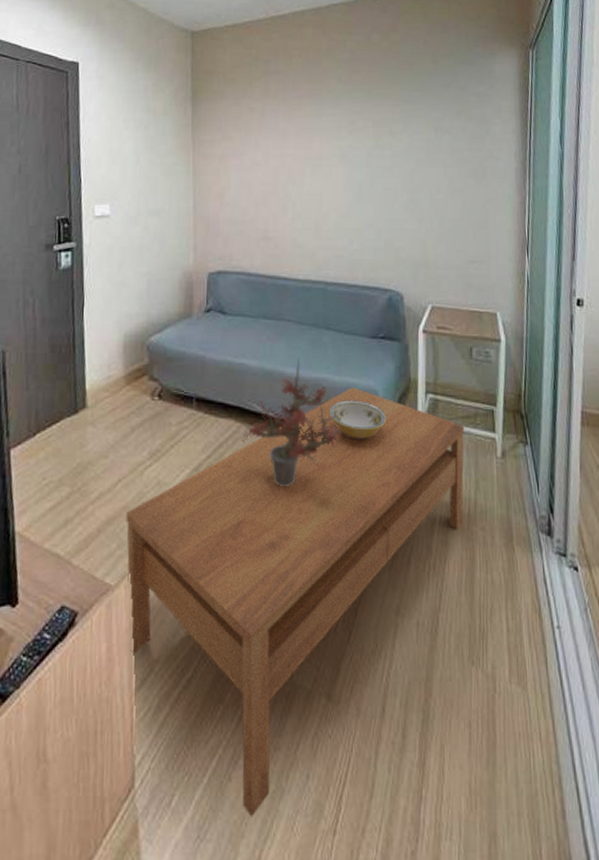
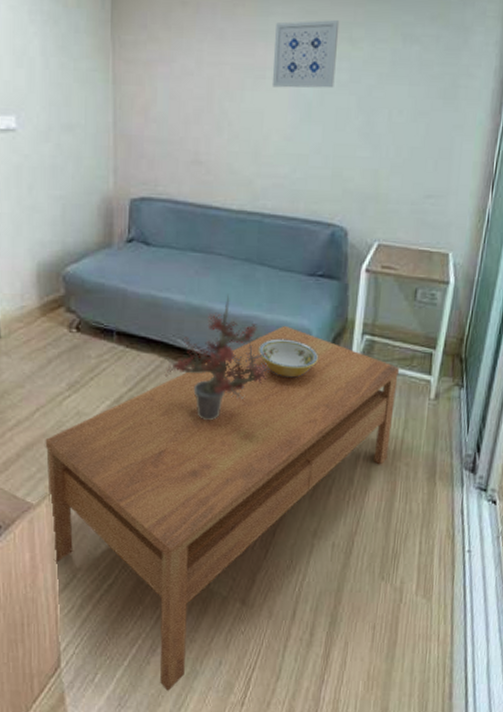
wall art: none [327,118,381,174] -> present [271,20,340,89]

